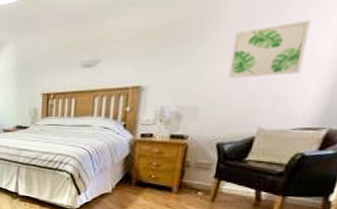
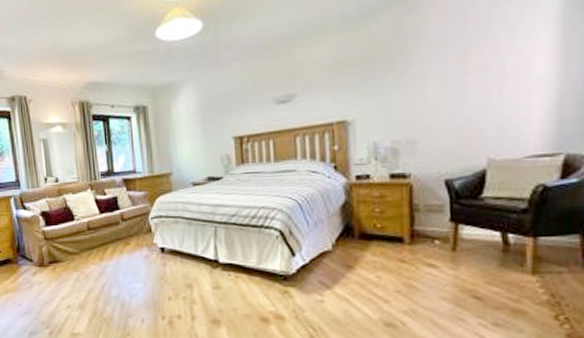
wall art: present [227,20,312,78] -> none [440,37,520,105]

